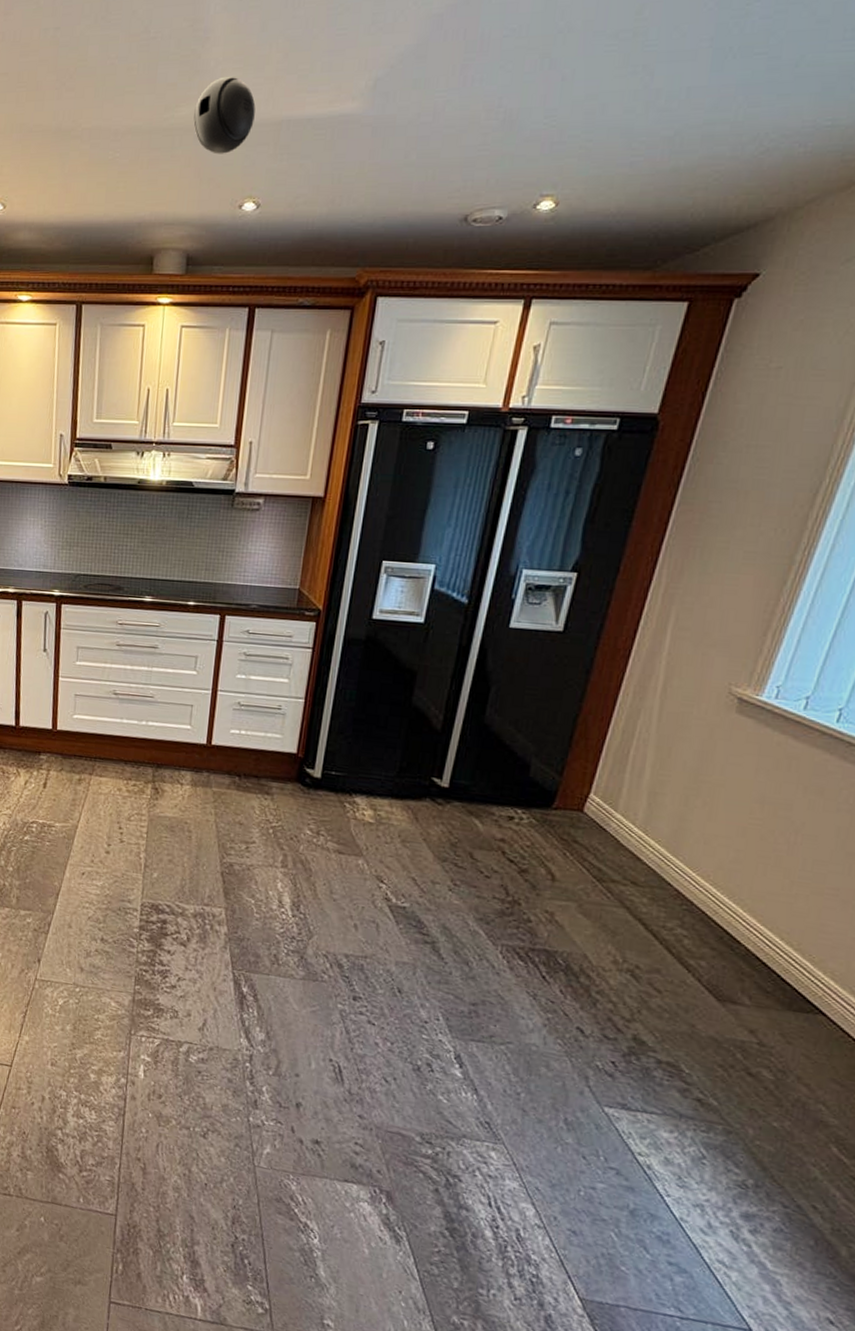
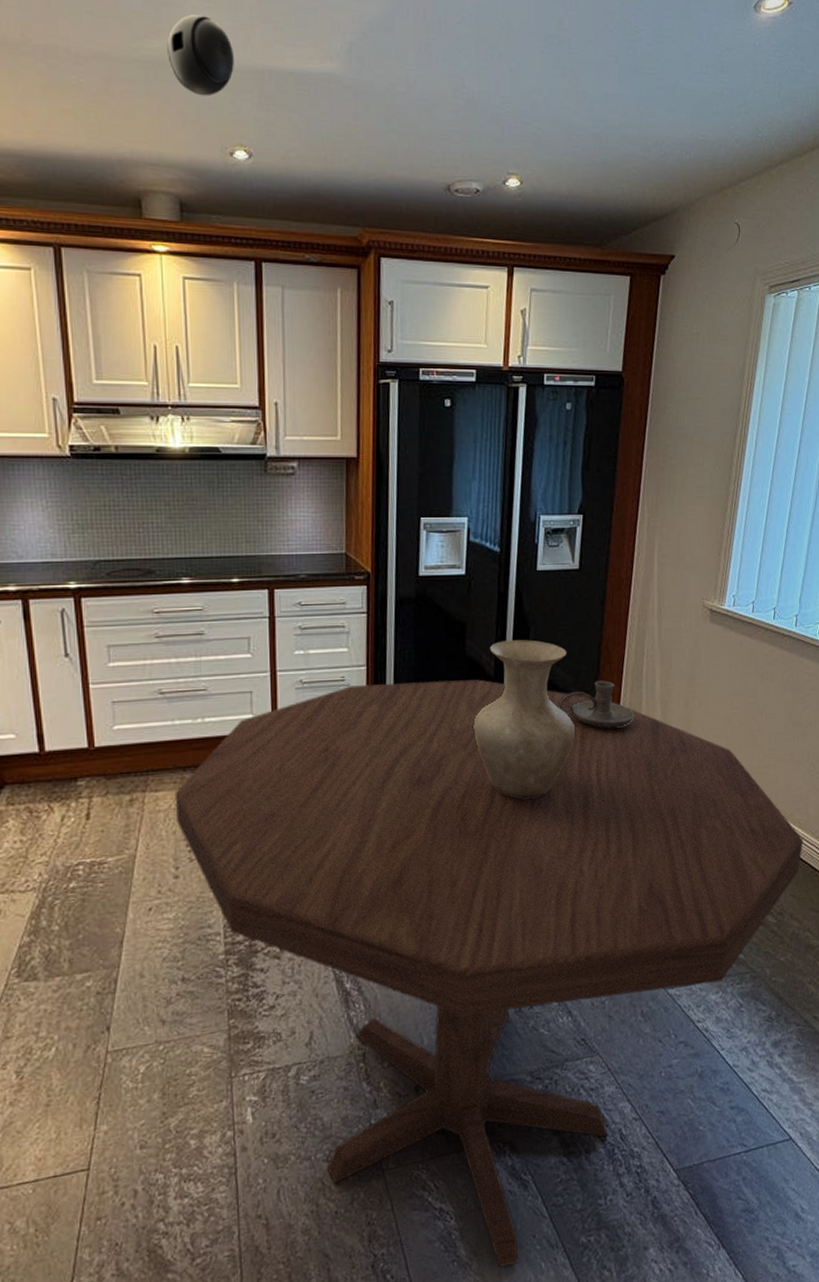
dining table: none [114,715,835,1310] -> present [174,679,803,1267]
vase: none [409,696,533,863] -> present [473,640,576,798]
candle holder: none [513,755,610,811] -> present [559,680,634,728]

